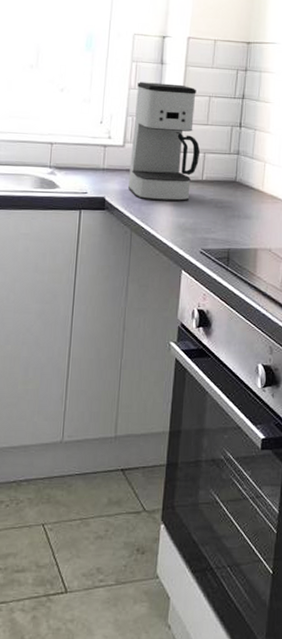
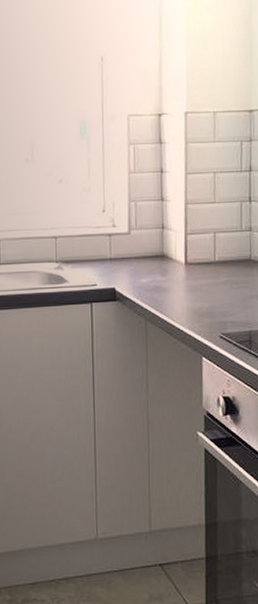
coffee maker: present [127,82,201,202] -> none [137,163,210,288]

